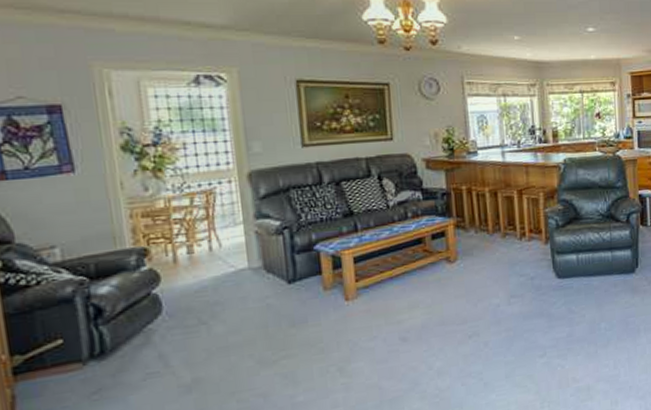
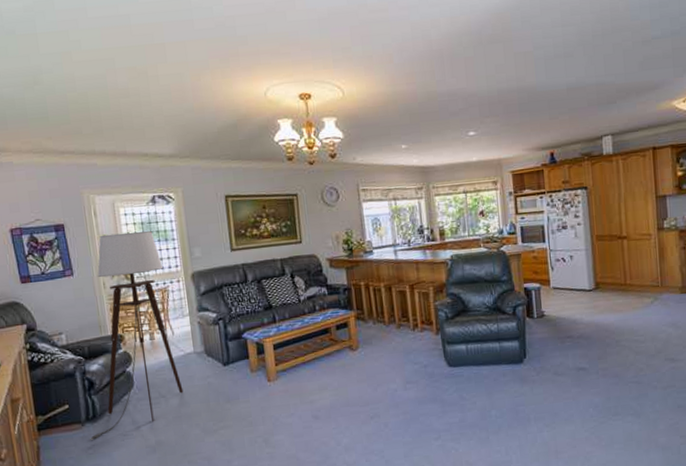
floor lamp: none [93,118,233,383] -> present [89,231,184,440]

